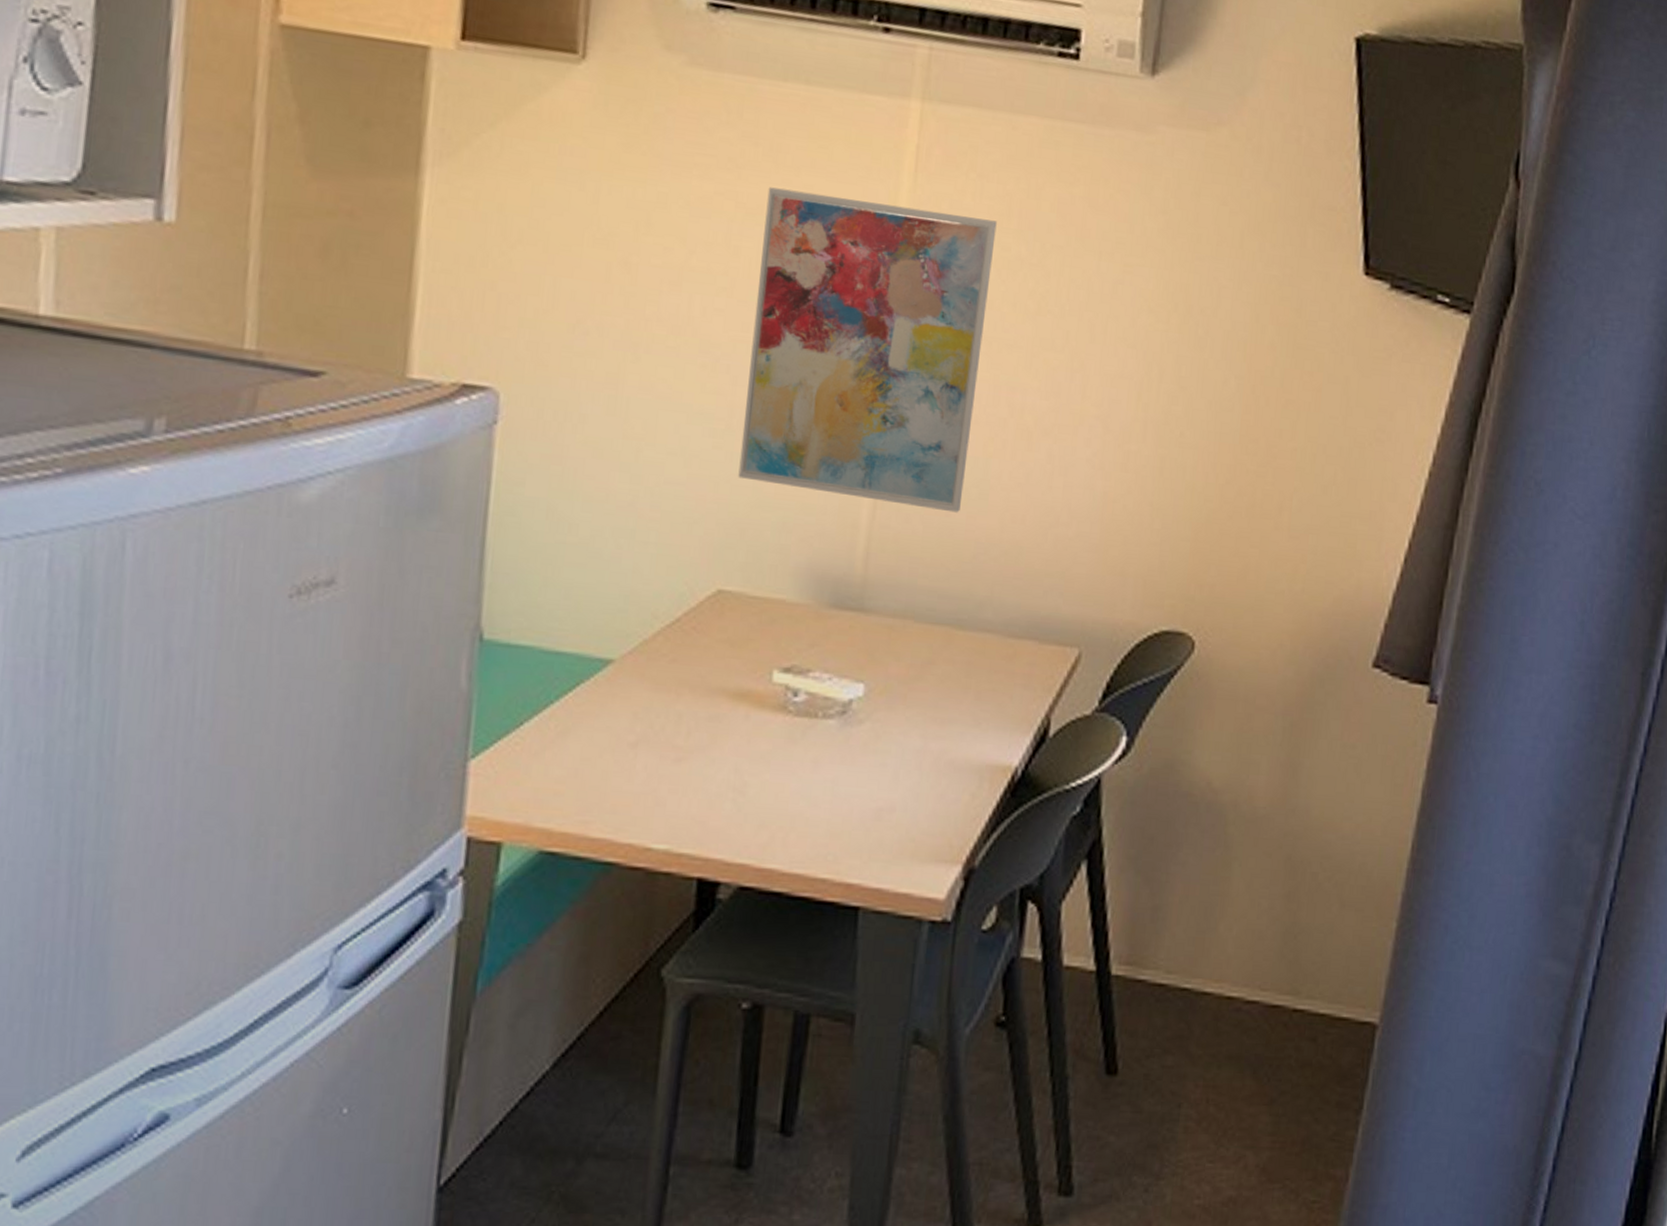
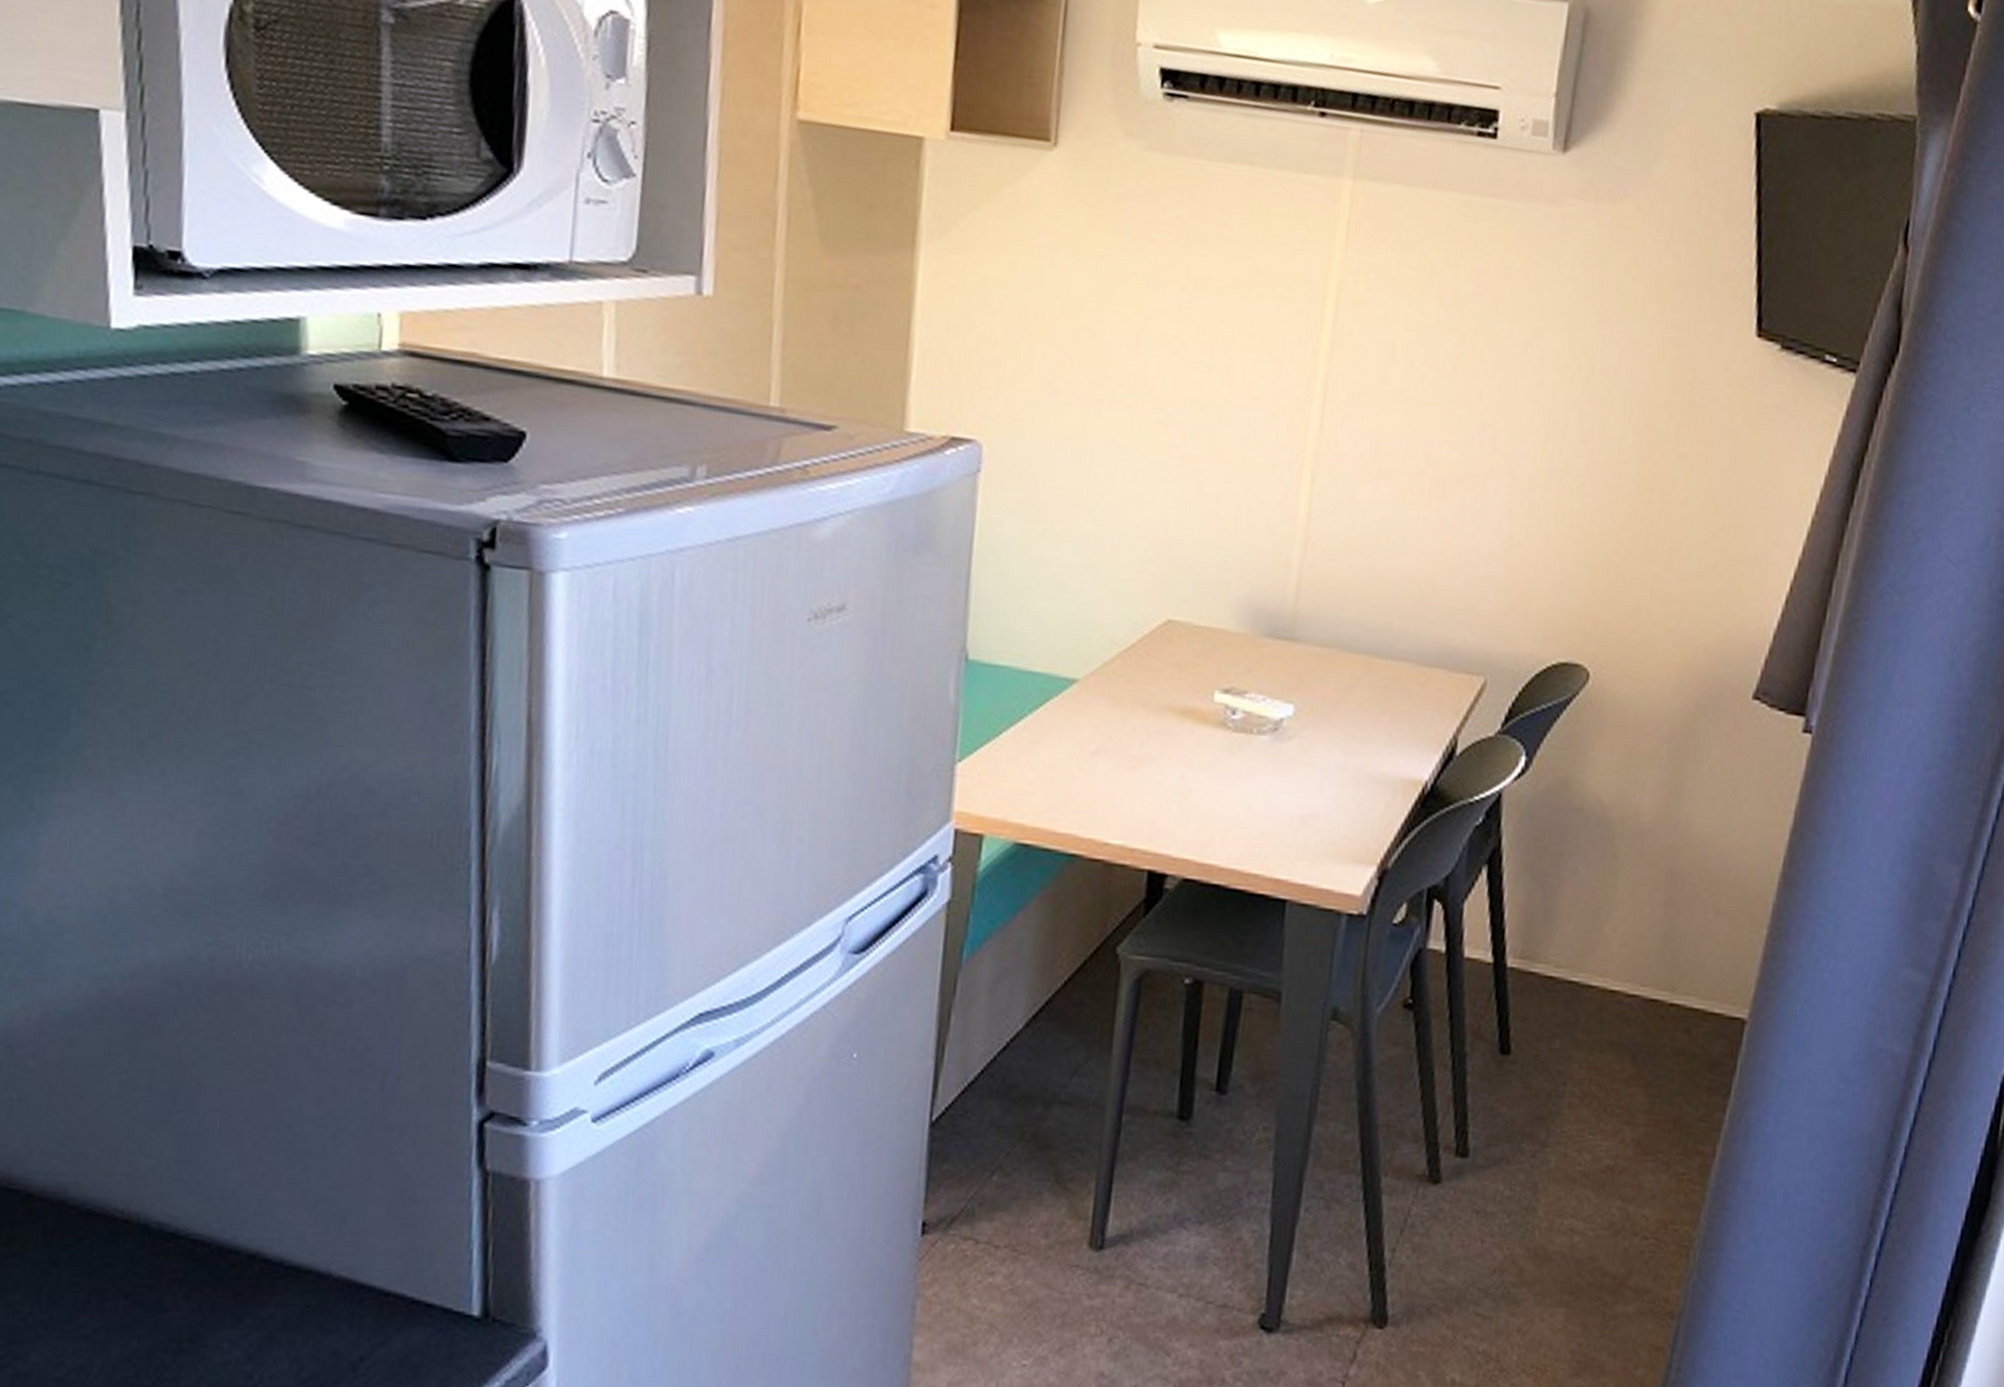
wall art: present [738,187,997,513] -> none [1186,260,1419,554]

